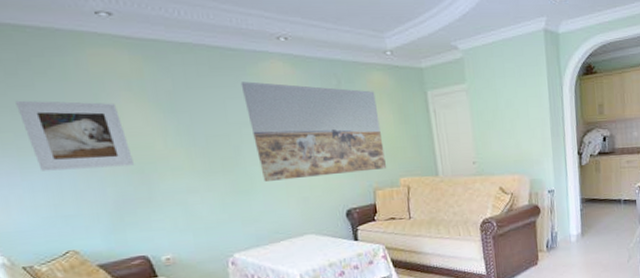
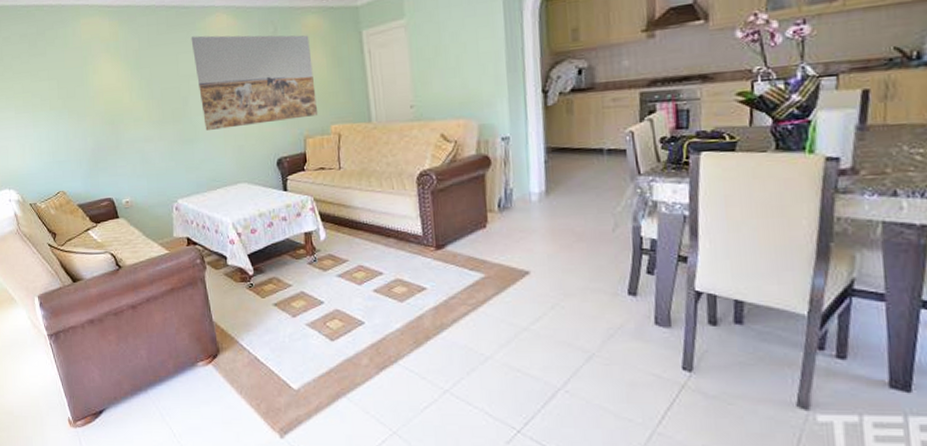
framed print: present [15,100,134,171] -> none [34,63,107,124]

